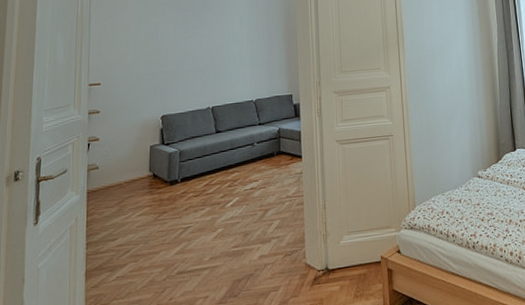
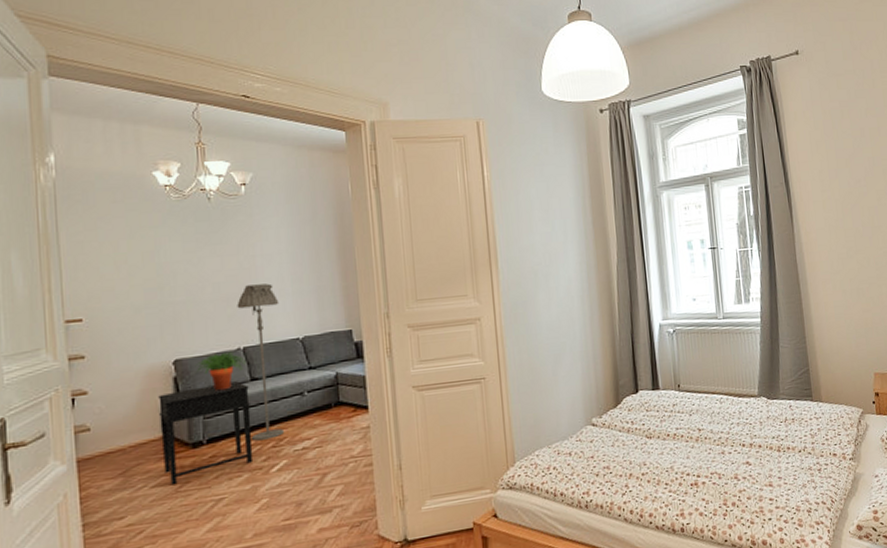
side table: none [148,133,214,215] -> present [158,381,254,486]
potted plant: none [177,110,213,141] -> present [196,352,246,391]
floor lamp: none [209,58,240,181] -> present [237,283,284,441]

